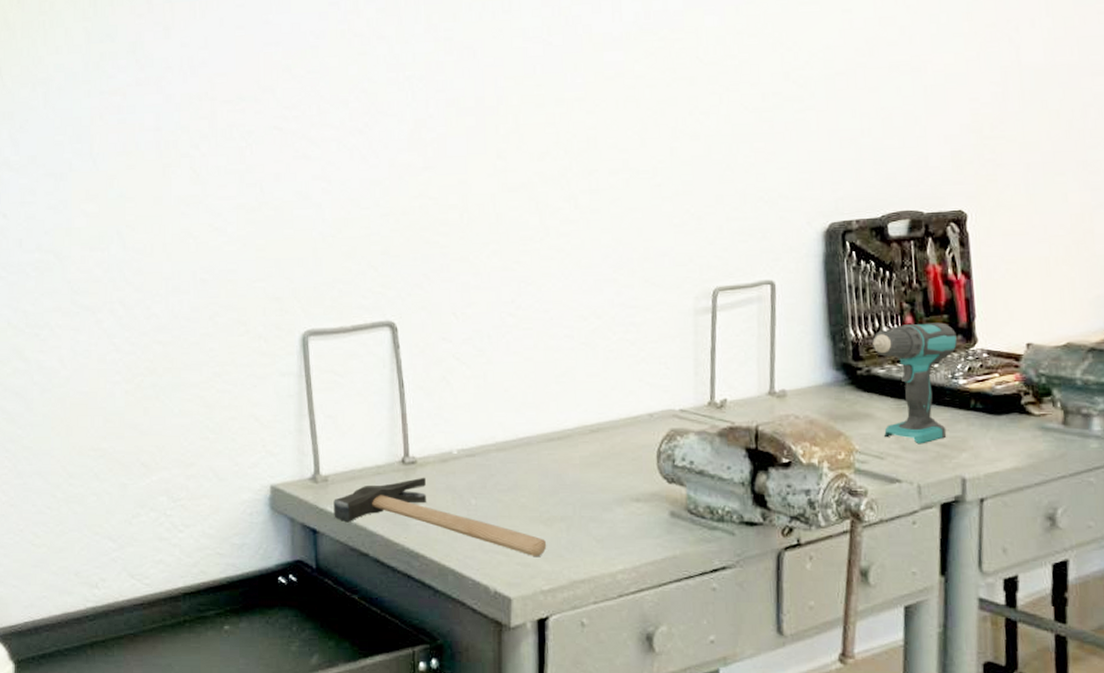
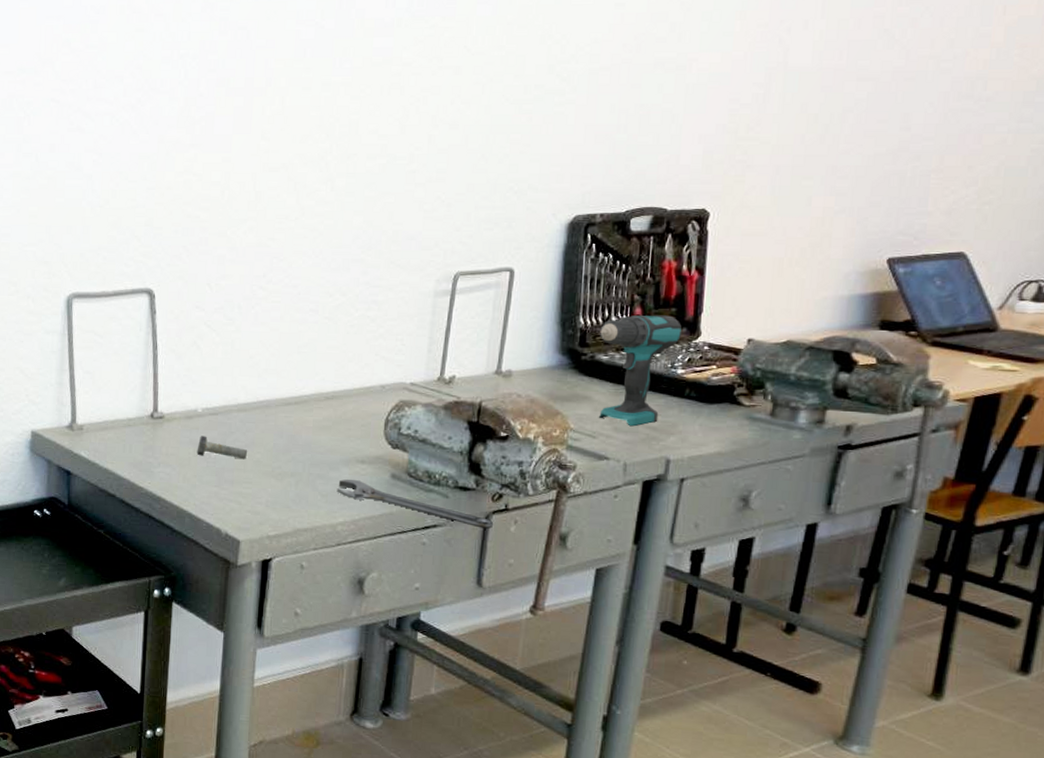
claw hammer: present [334,477,547,556] -> none [86,430,276,506]
bolt: none [455,481,512,505] -> present [197,436,248,460]
wrench: none [612,521,788,568] -> present [337,479,494,529]

